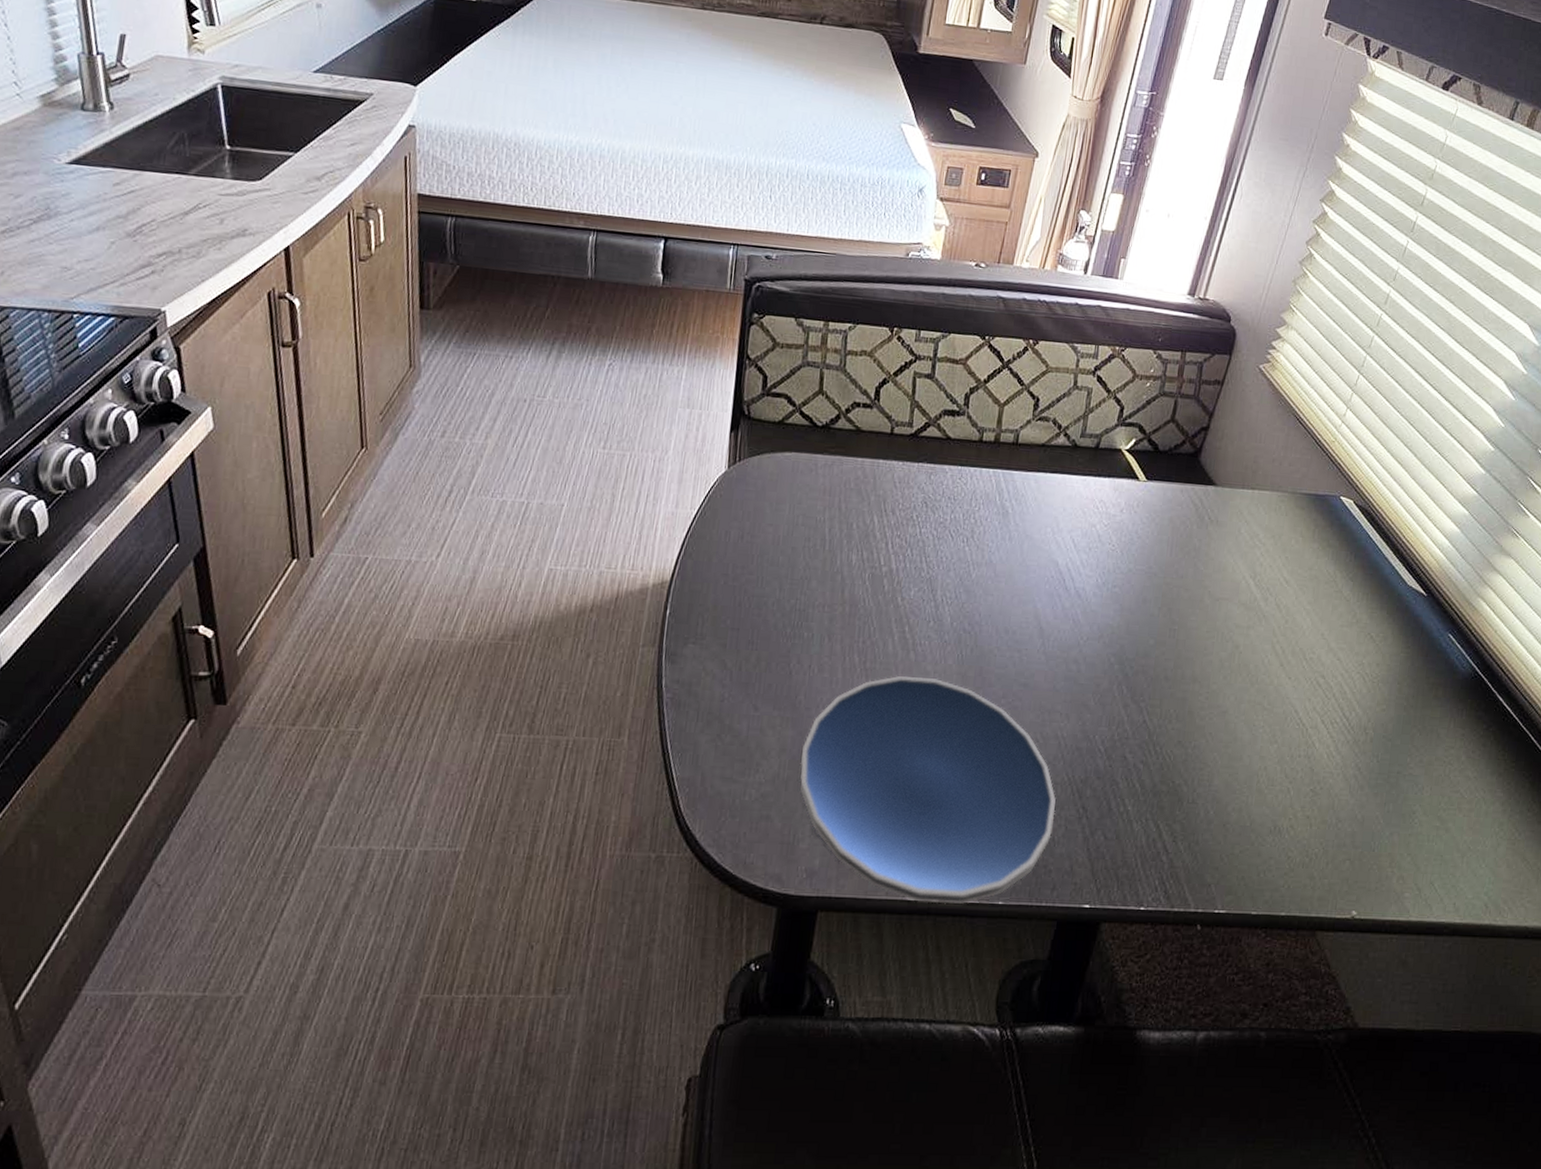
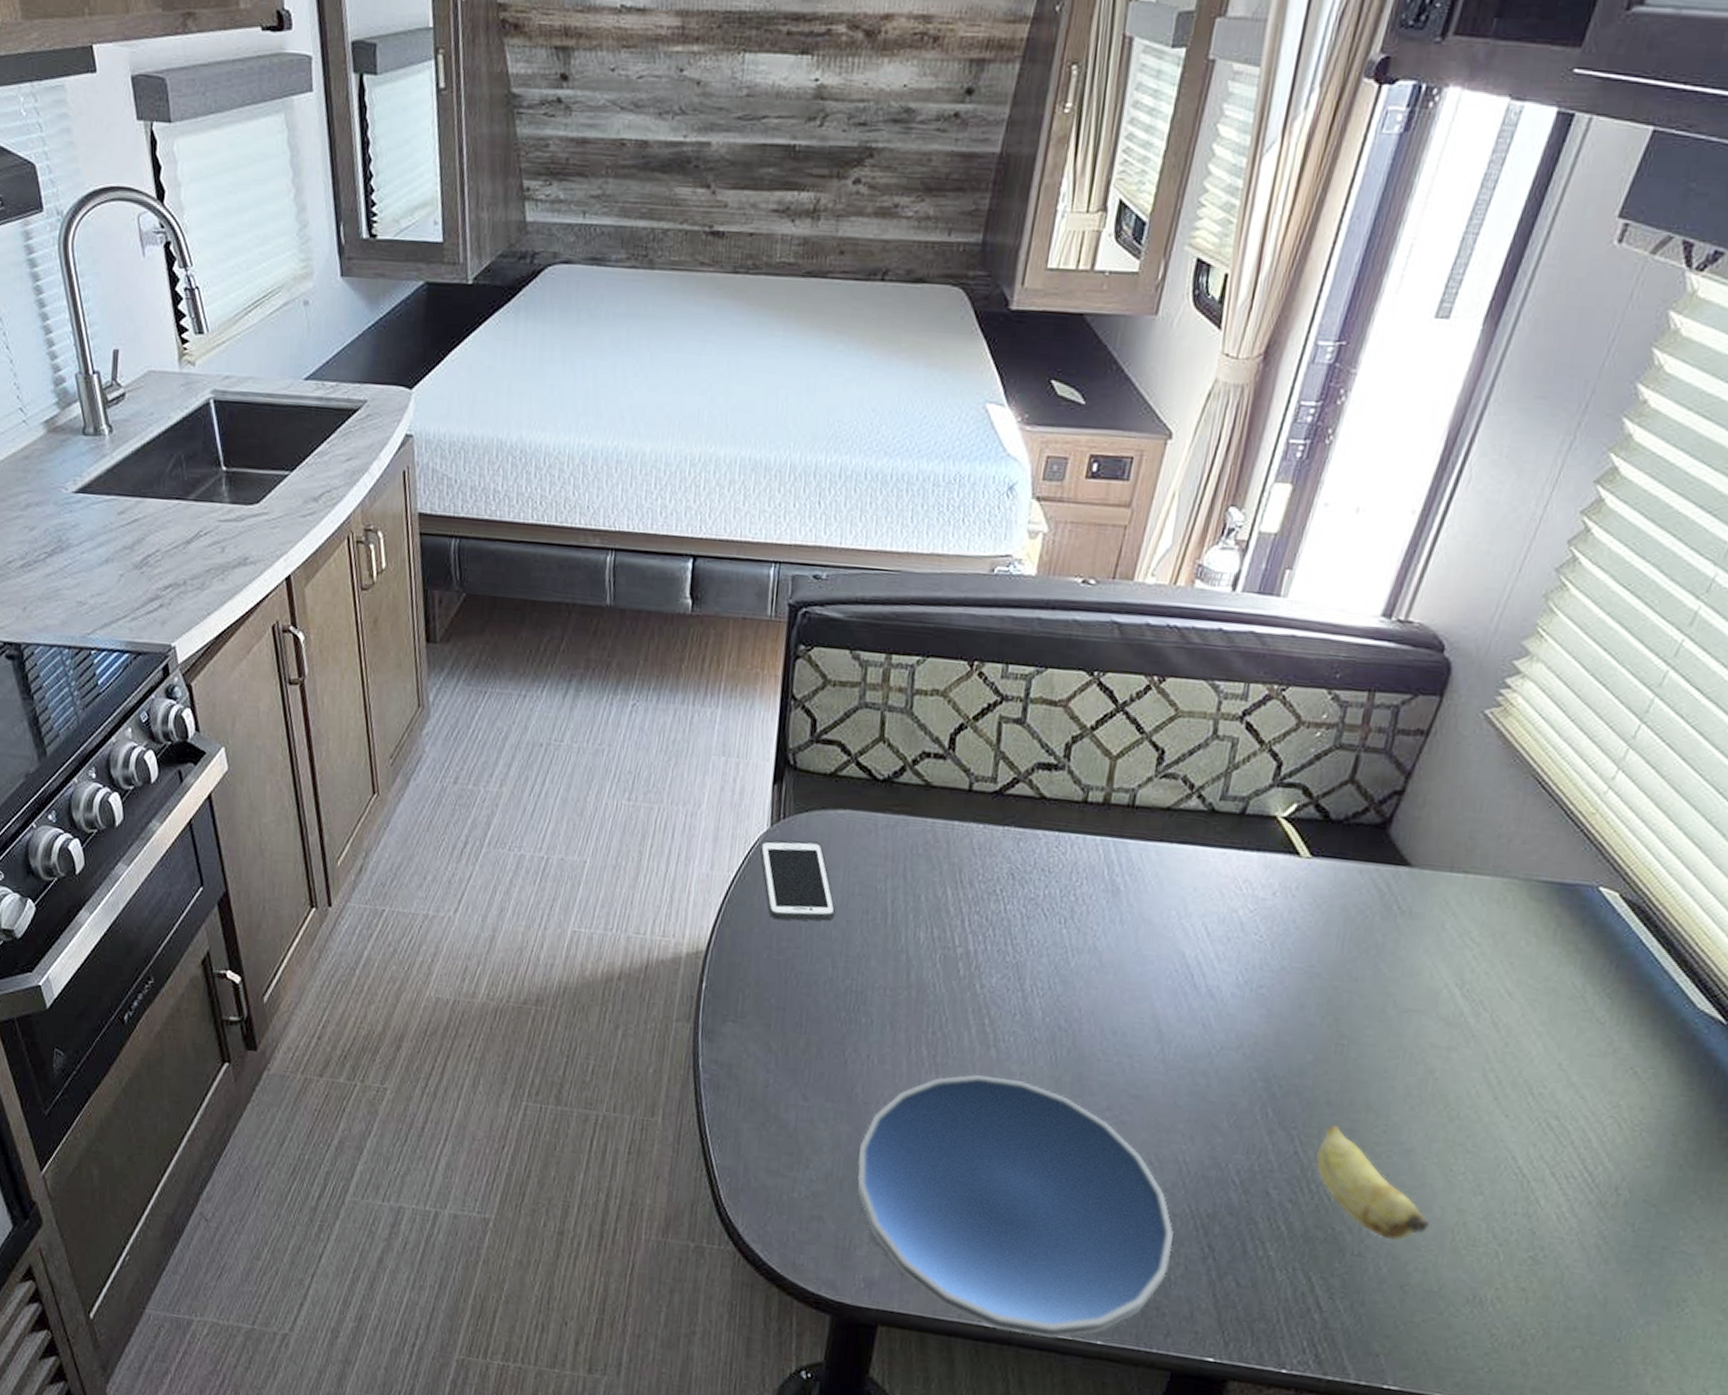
cell phone: none [718,480,783,550] -> present [759,840,836,921]
banana: none [1159,695,1241,786] -> present [1316,1124,1430,1240]

